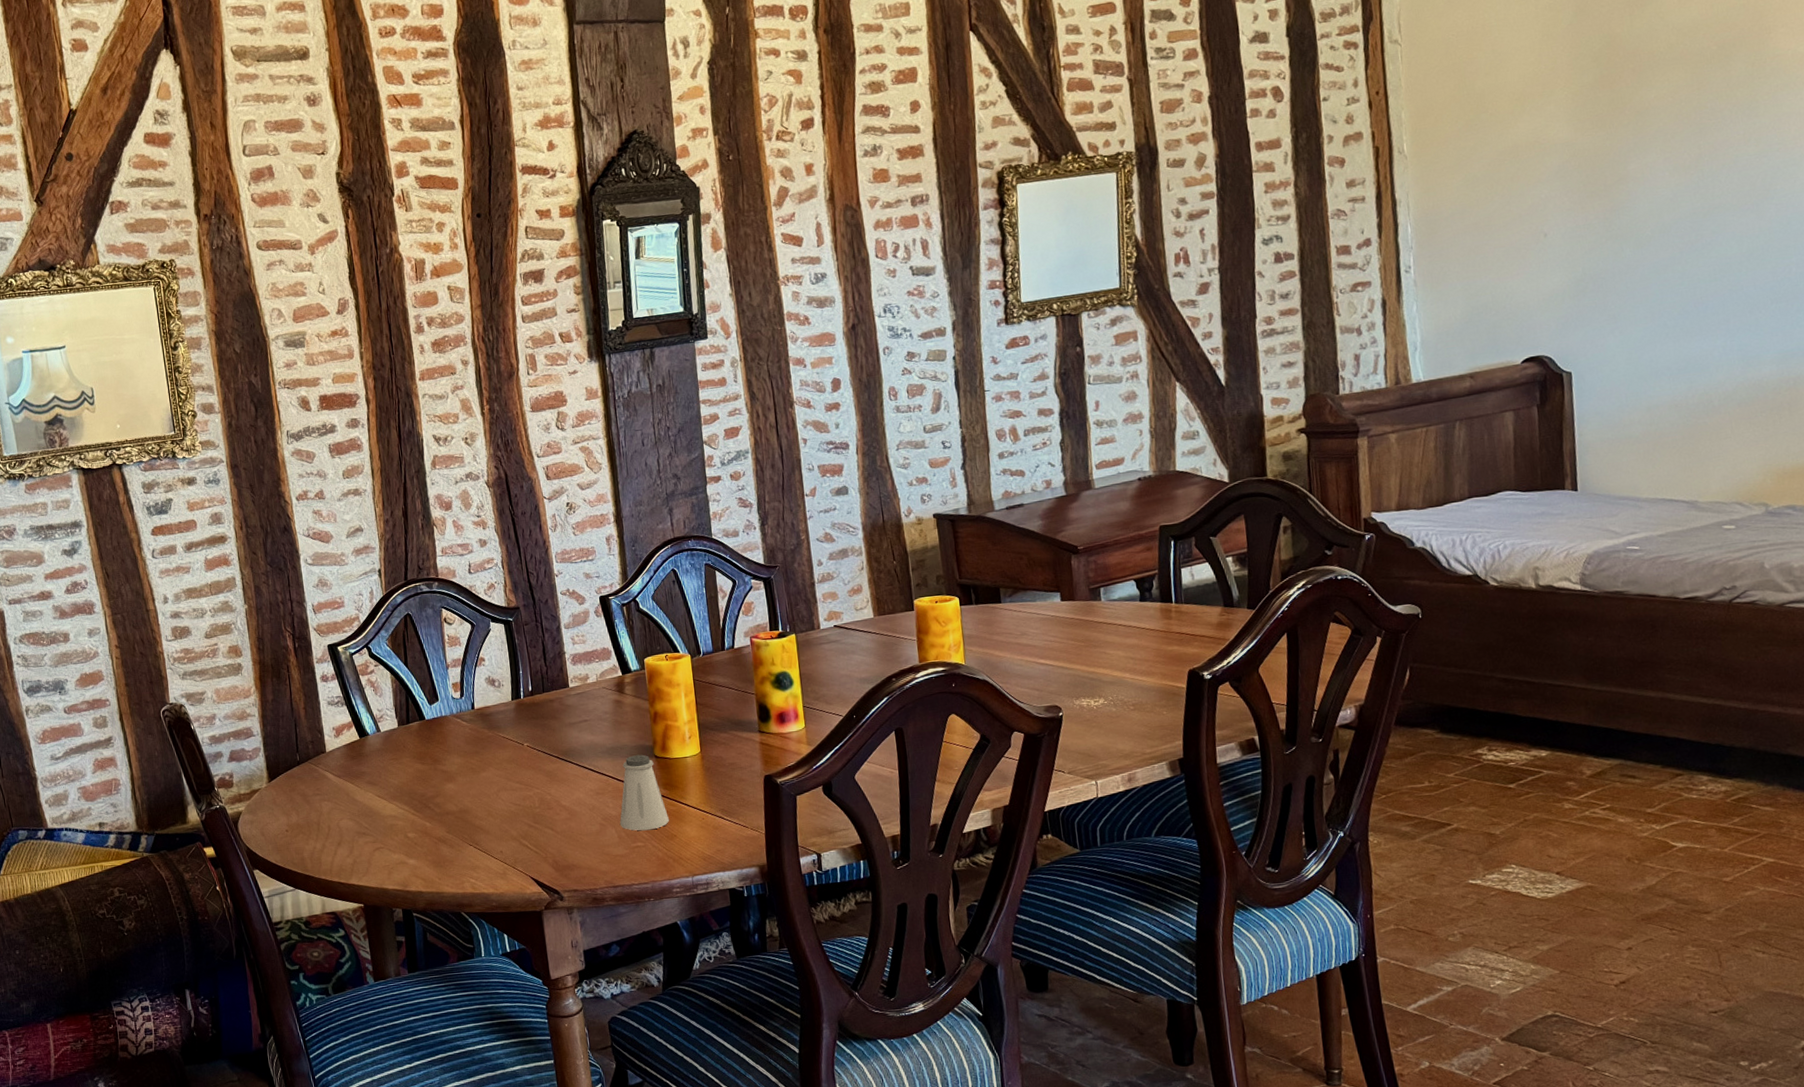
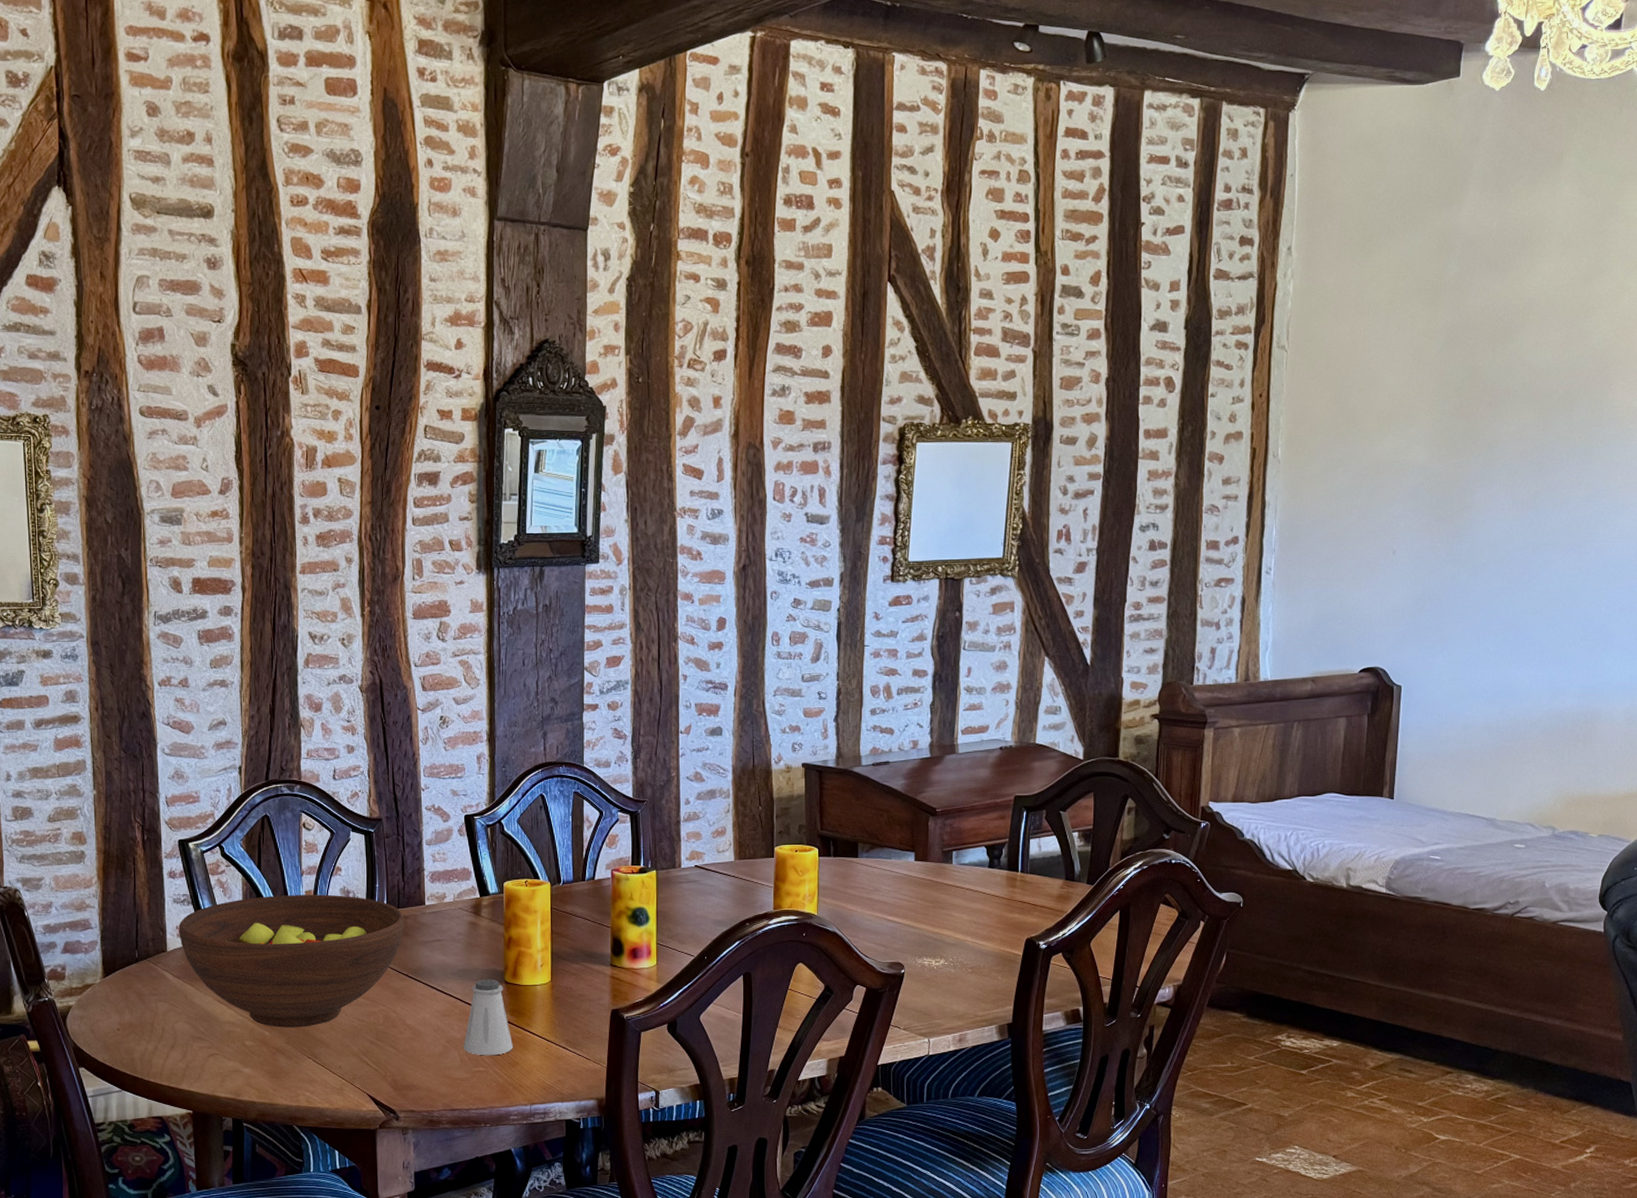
fruit bowl: none [335,684,551,818] -> present [179,894,404,1028]

